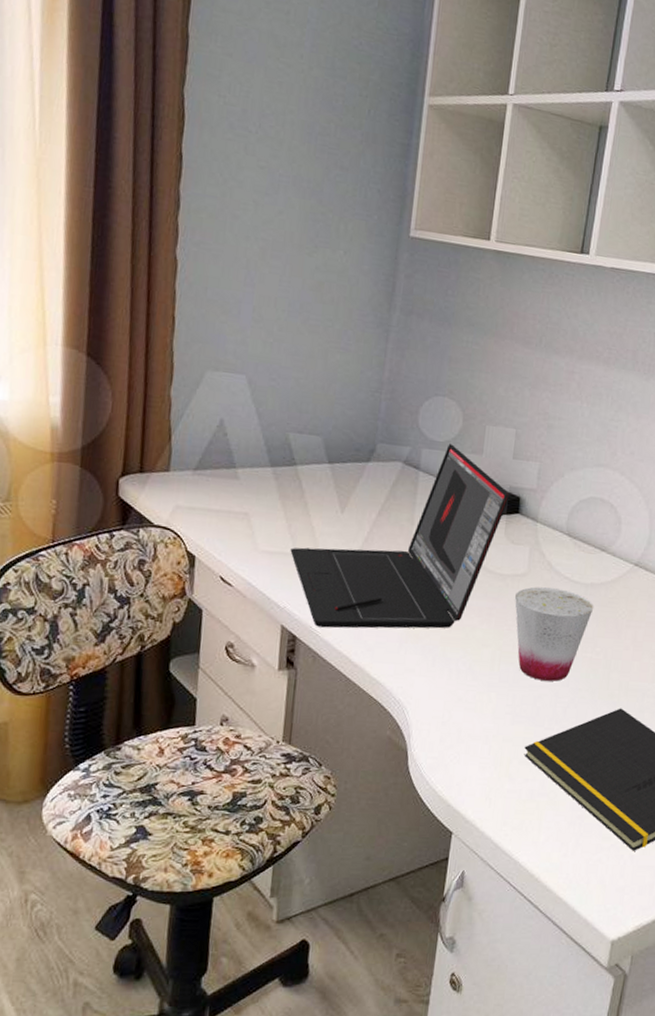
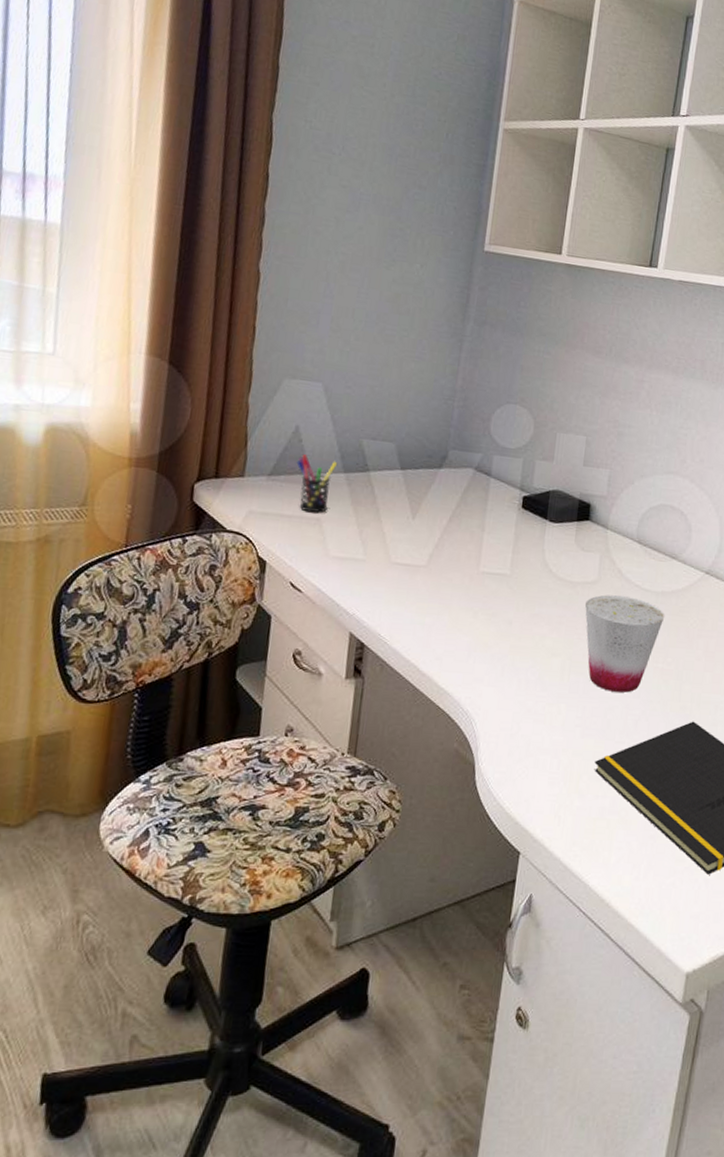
pen holder: none [222,448,265,507] -> present [296,454,338,513]
laptop: present [290,444,510,629] -> none [360,451,580,637]

